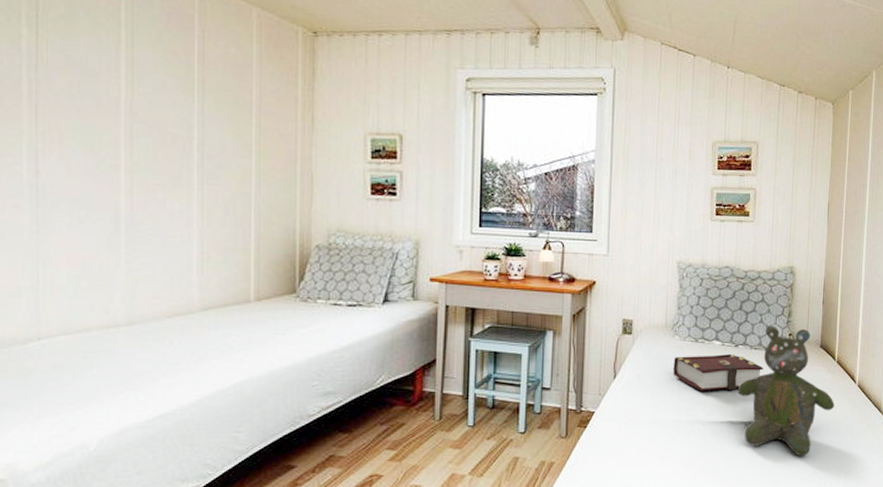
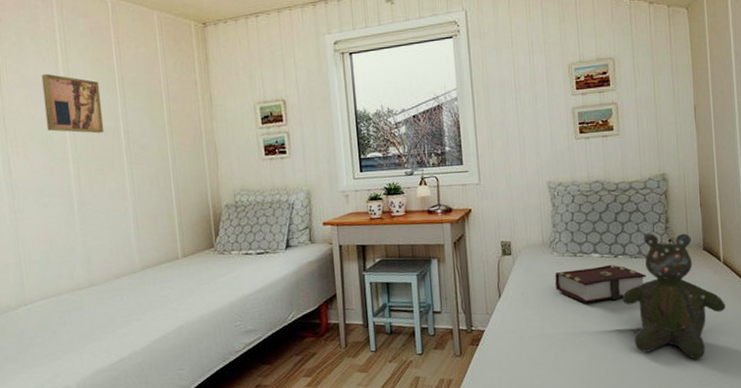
wall art: none [95,58,172,142] -> present [41,73,104,134]

